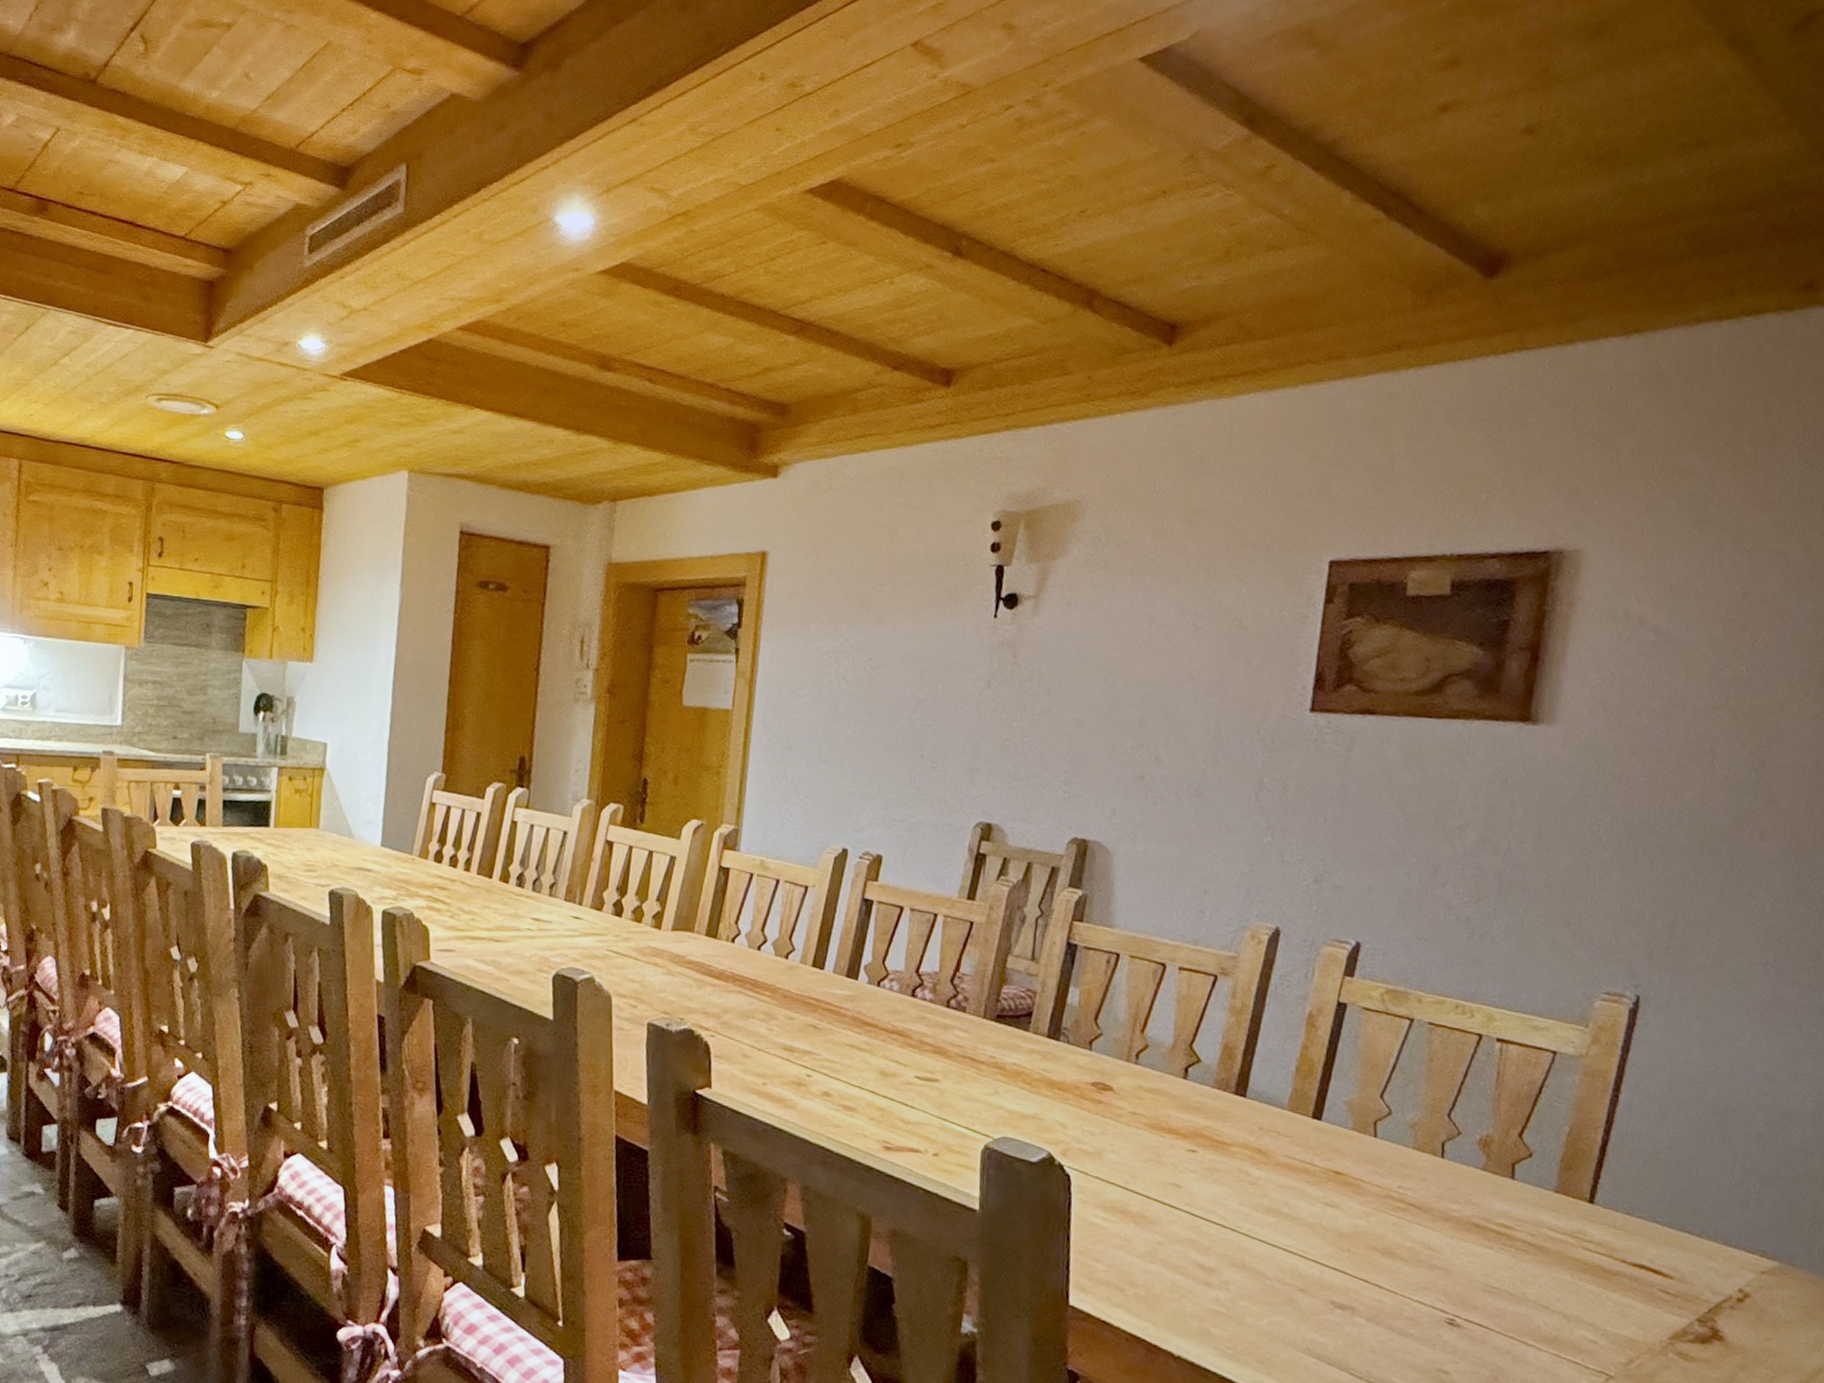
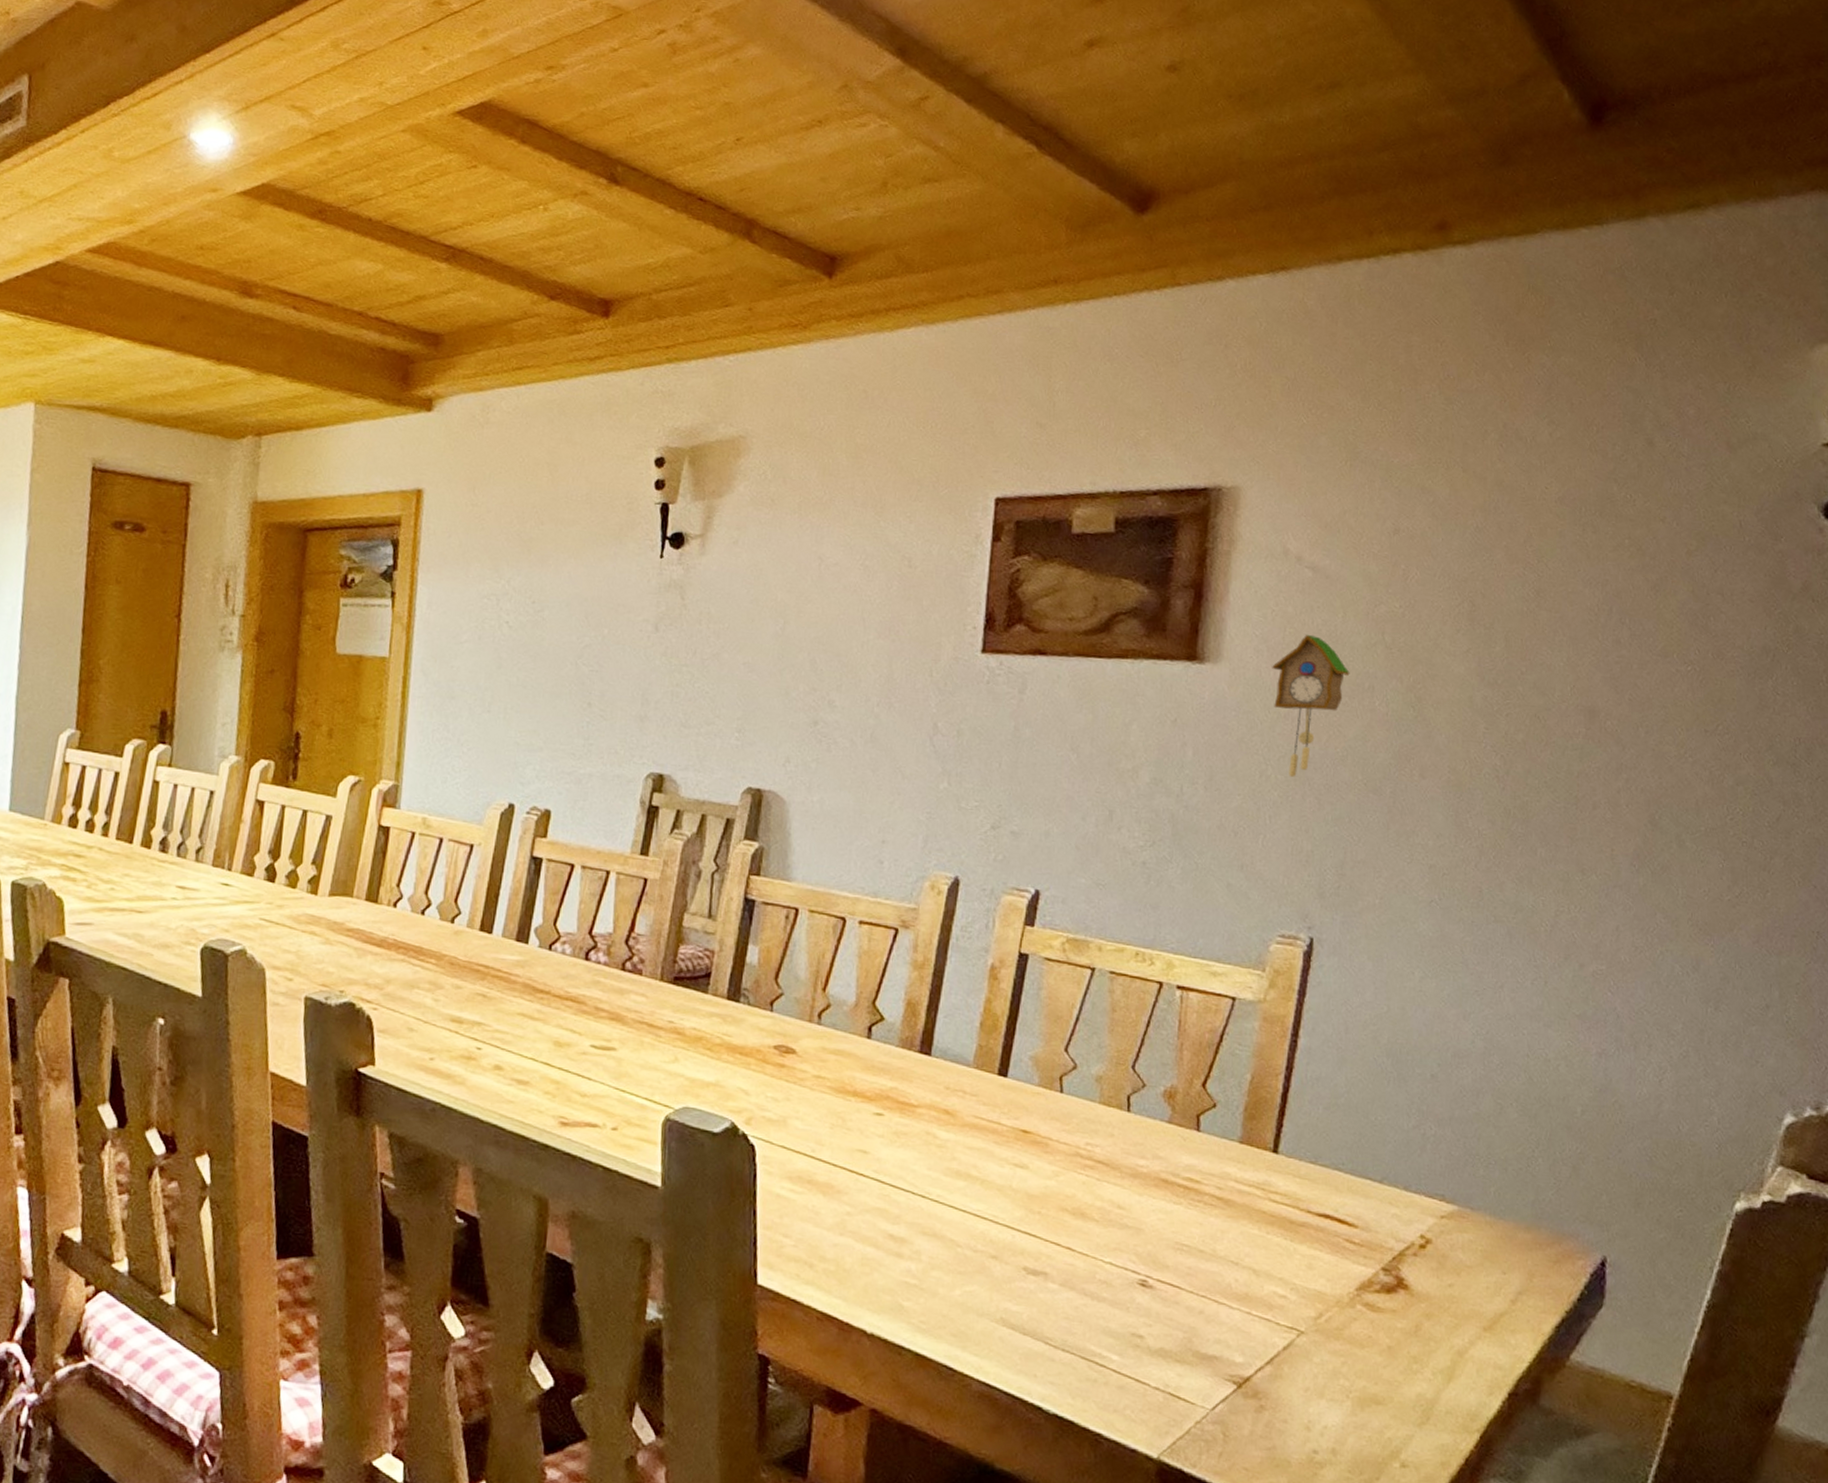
cuckoo clock: none [1608,696,1690,838] -> present [1272,634,1350,777]

